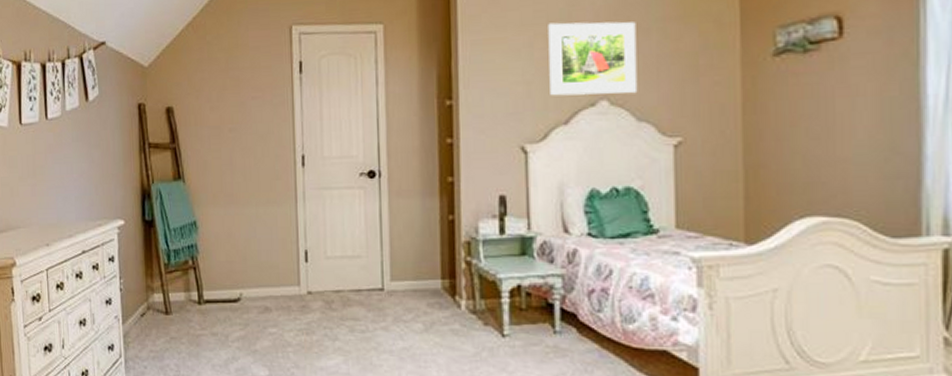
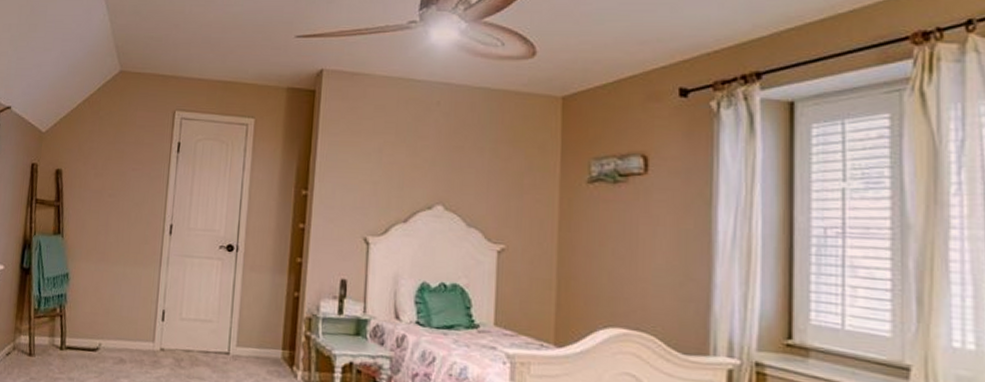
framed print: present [548,21,638,96] -> none [393,133,472,203]

